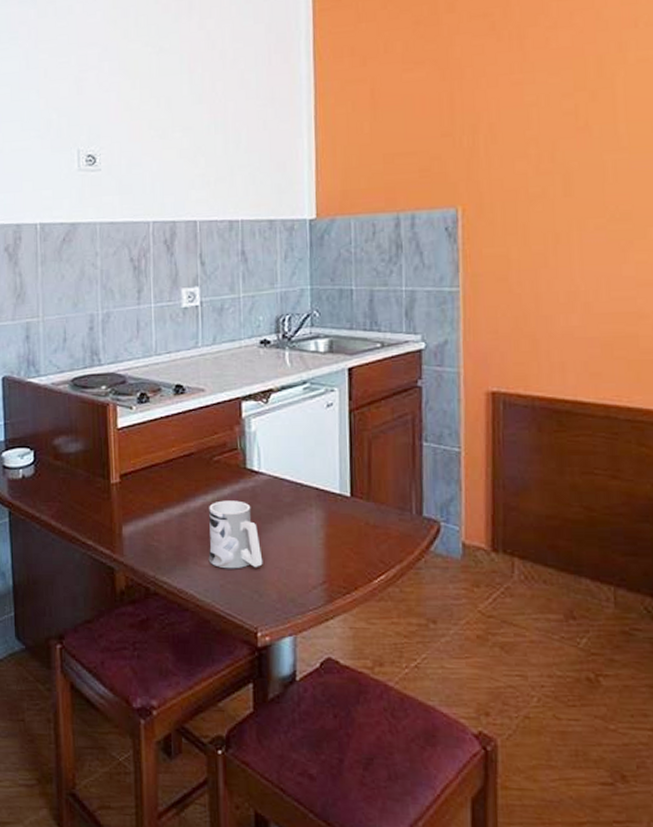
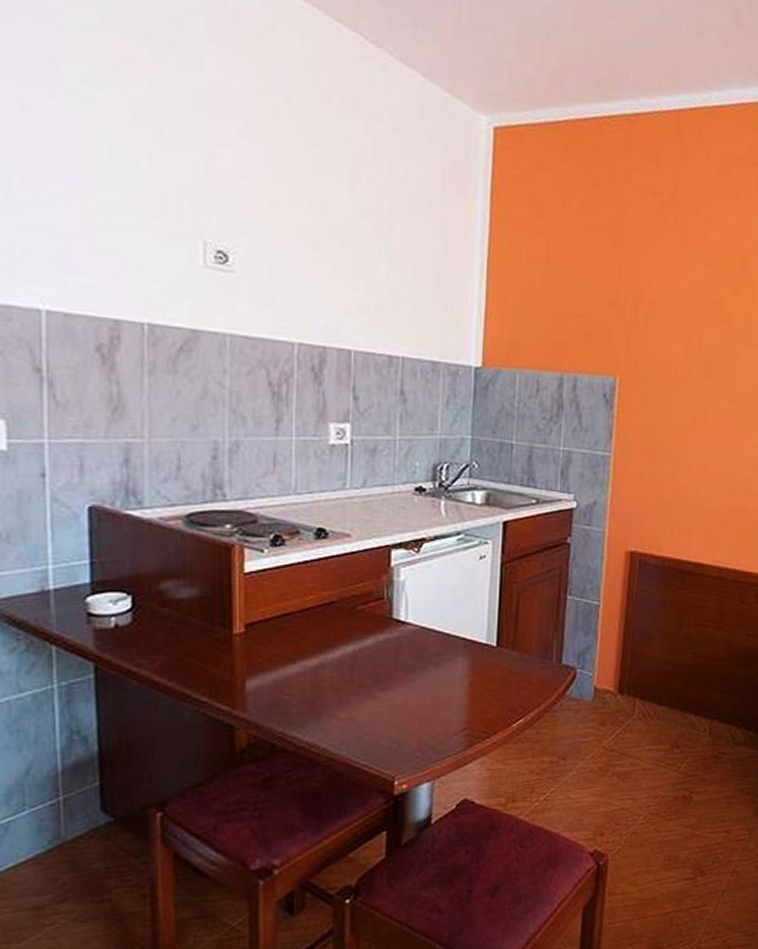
mug: present [208,500,263,569] -> none [345,651,405,721]

